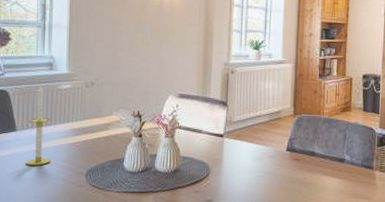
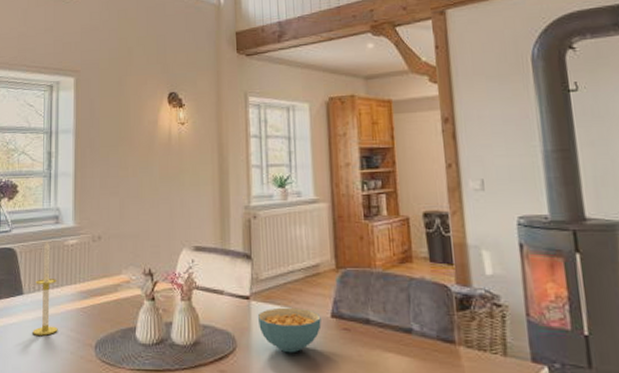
cereal bowl: none [228,143,279,177] -> present [257,307,322,353]

